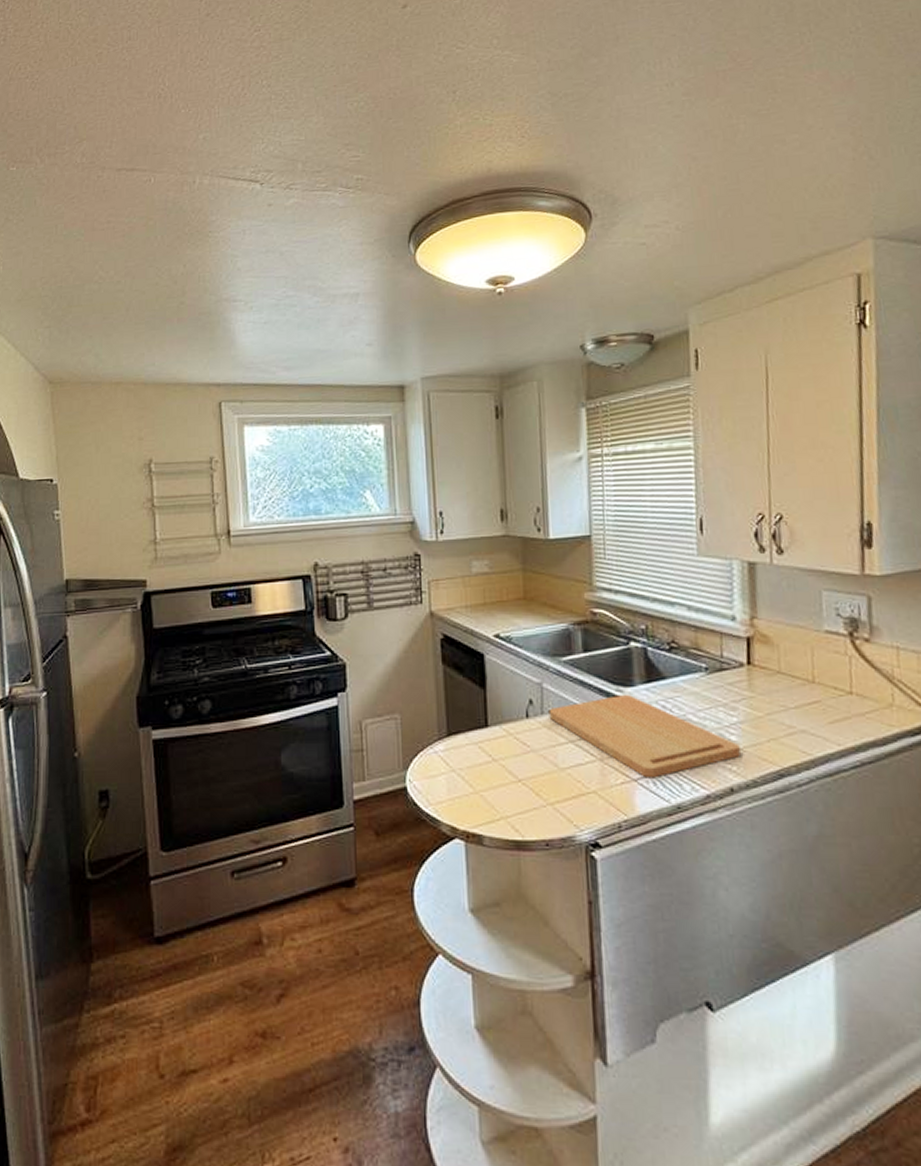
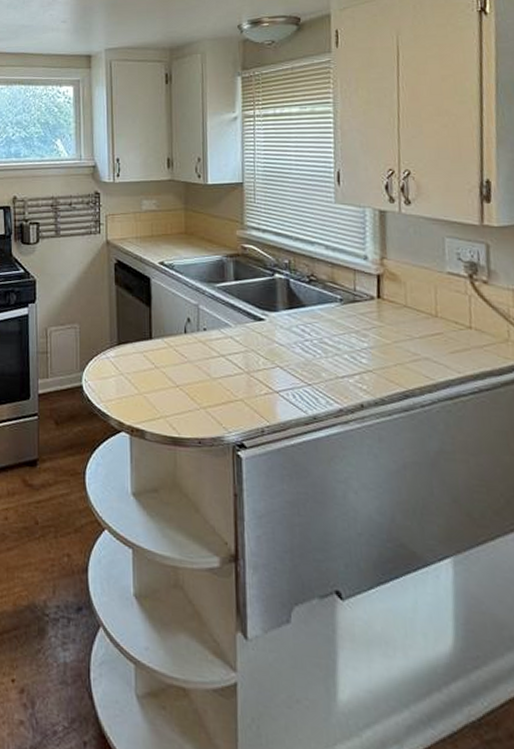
cutting board: present [548,695,741,778] -> none [204,318,370,392]

